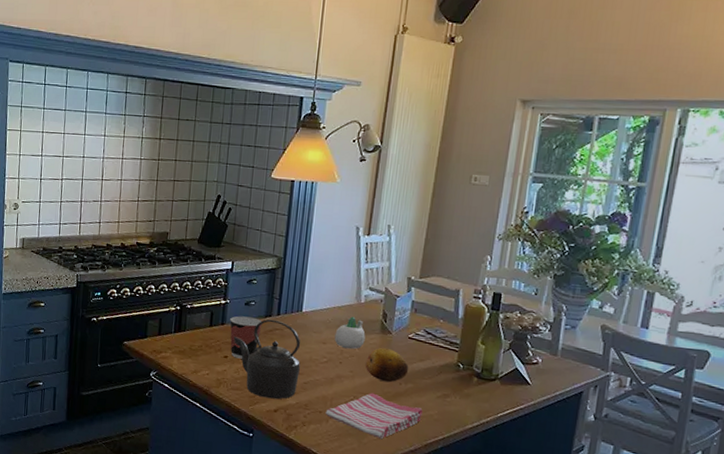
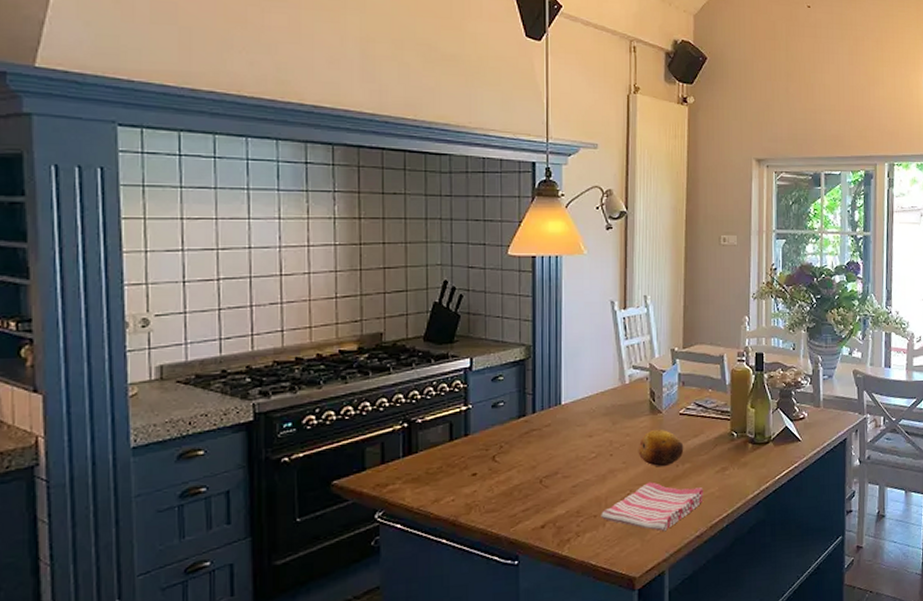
cup: present [230,316,263,359] -> none [475,420,516,474]
kettle: present [234,319,301,400] -> none [483,419,566,515]
succulent planter: present [334,316,366,349] -> none [601,400,635,438]

